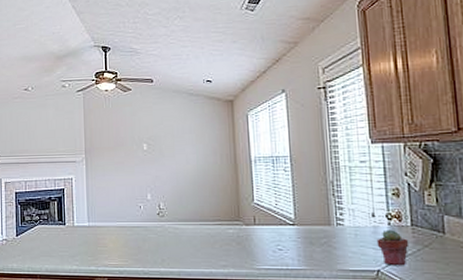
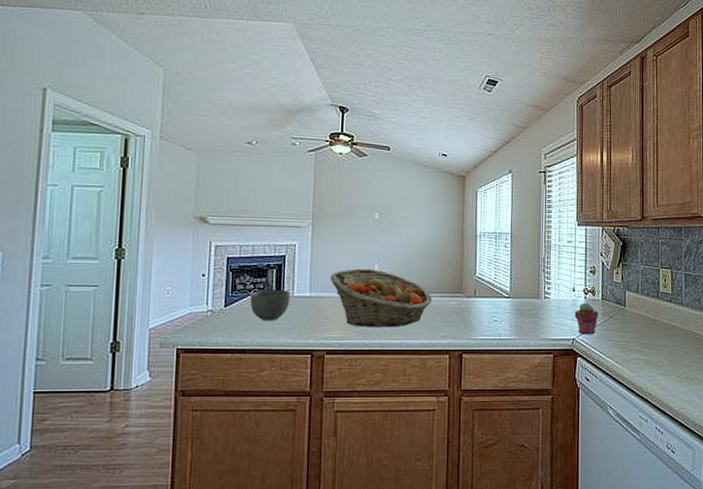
bowl: none [37,220,72,248] -> present [250,289,291,320]
fruit basket: none [105,198,208,256] -> present [329,268,432,328]

